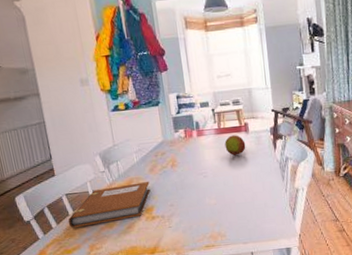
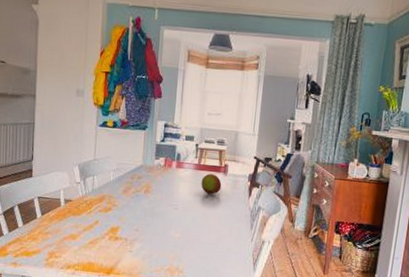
notebook: present [68,182,151,228] -> none [34,199,120,234]

